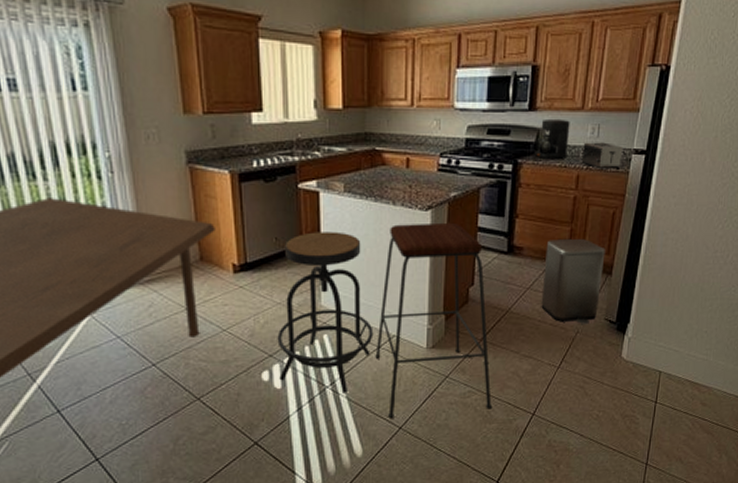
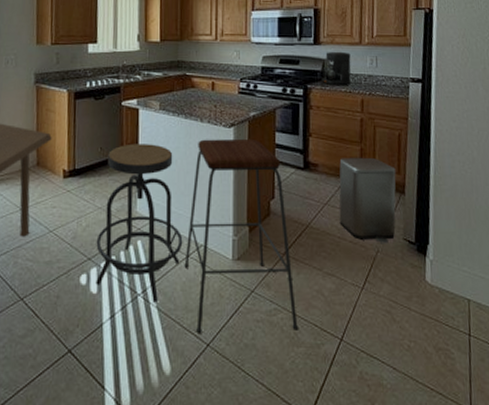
toaster: present [582,142,623,169] -> none [364,71,401,95]

